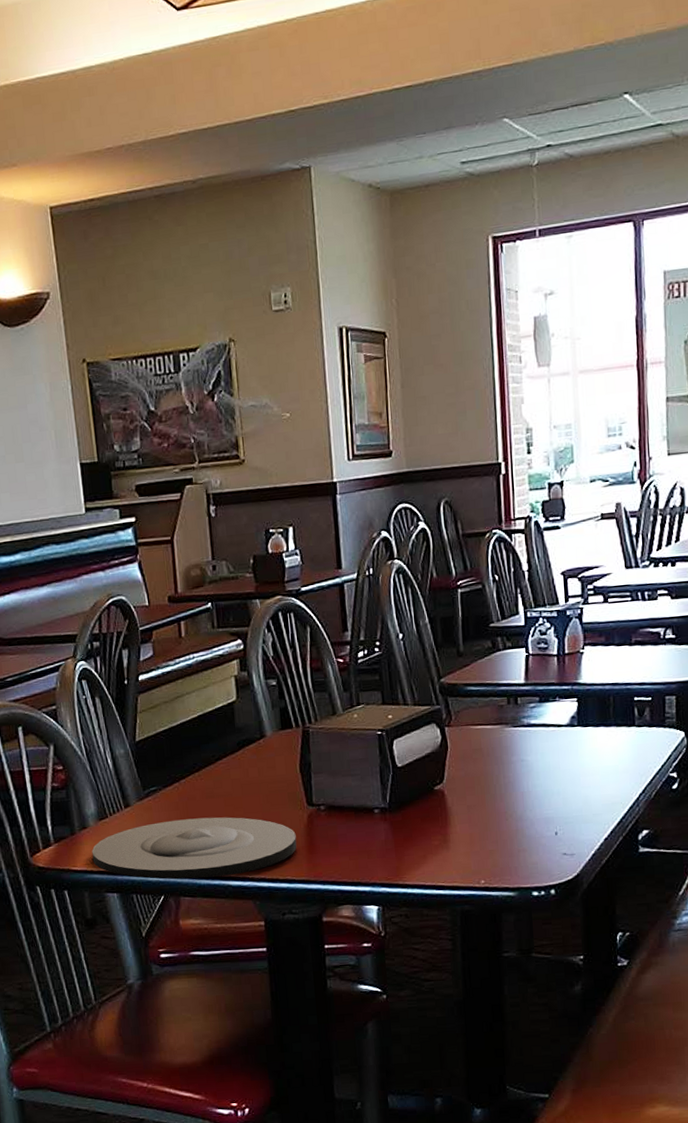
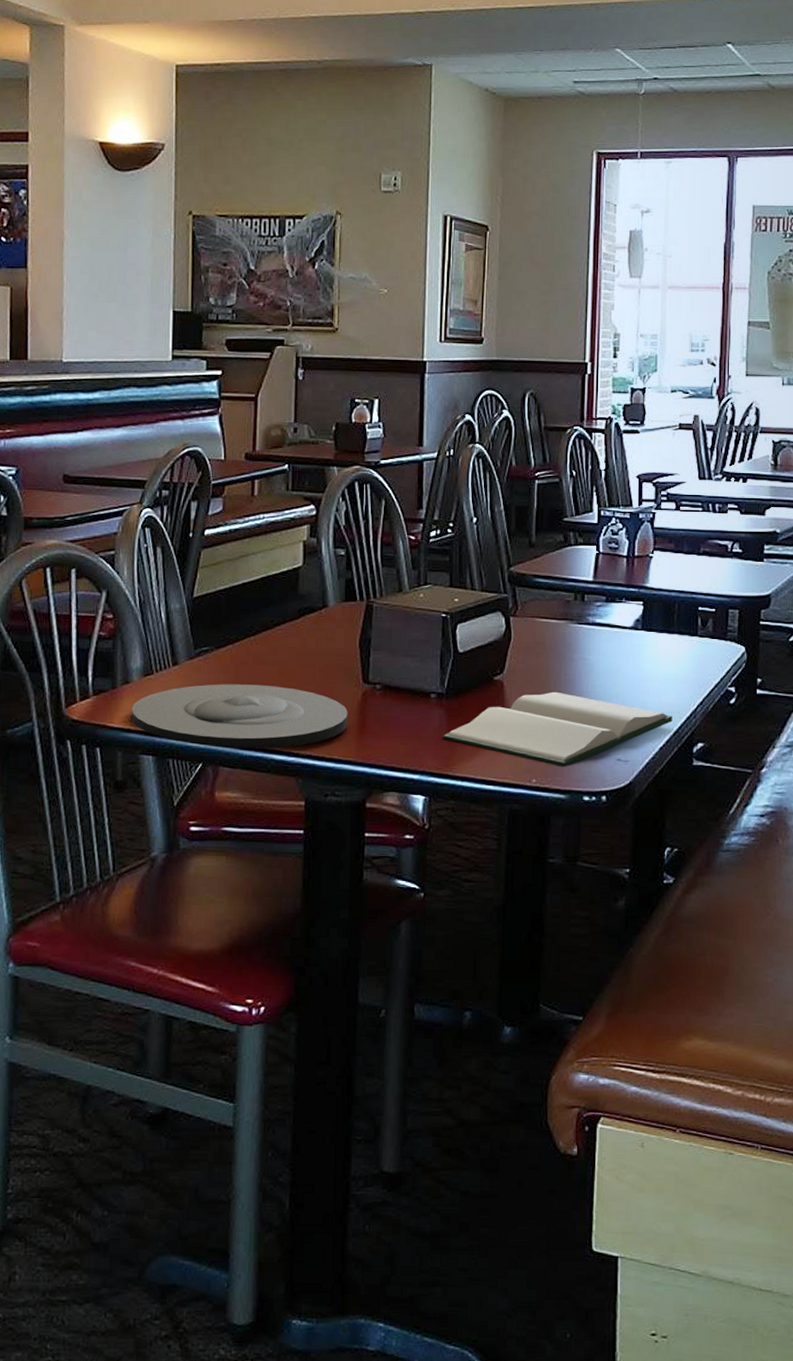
hardback book: none [390,795,615,866] -> present [443,691,672,766]

